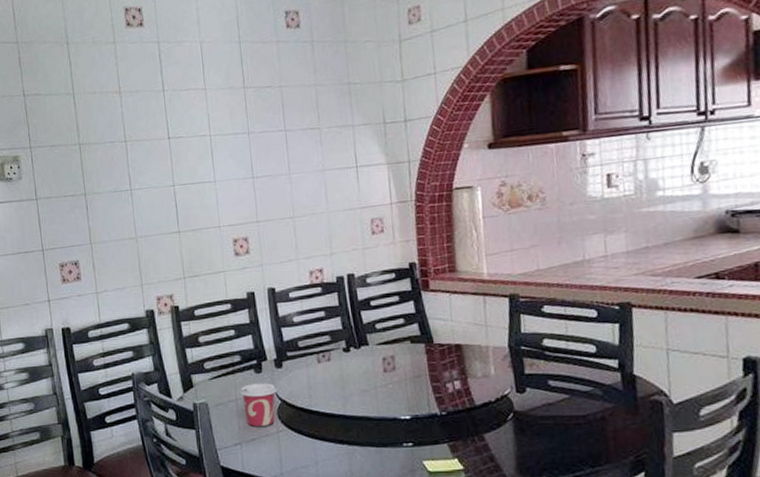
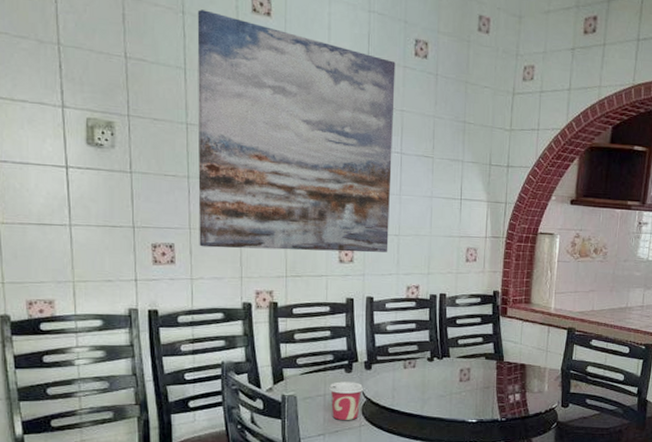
wall art: none [79,35,285,260] -> present [197,9,396,253]

